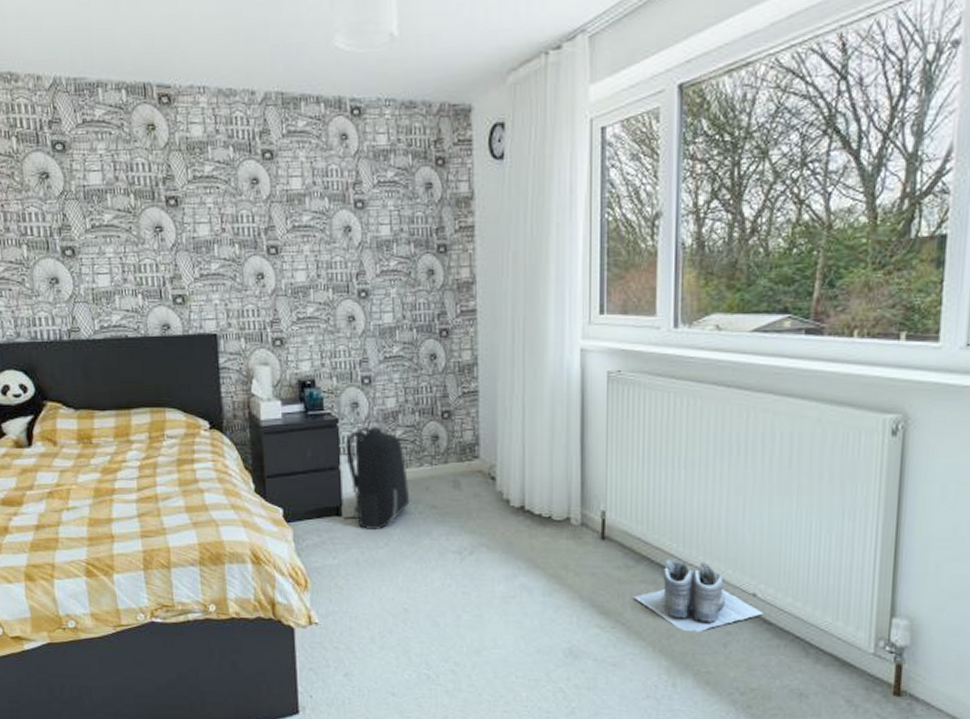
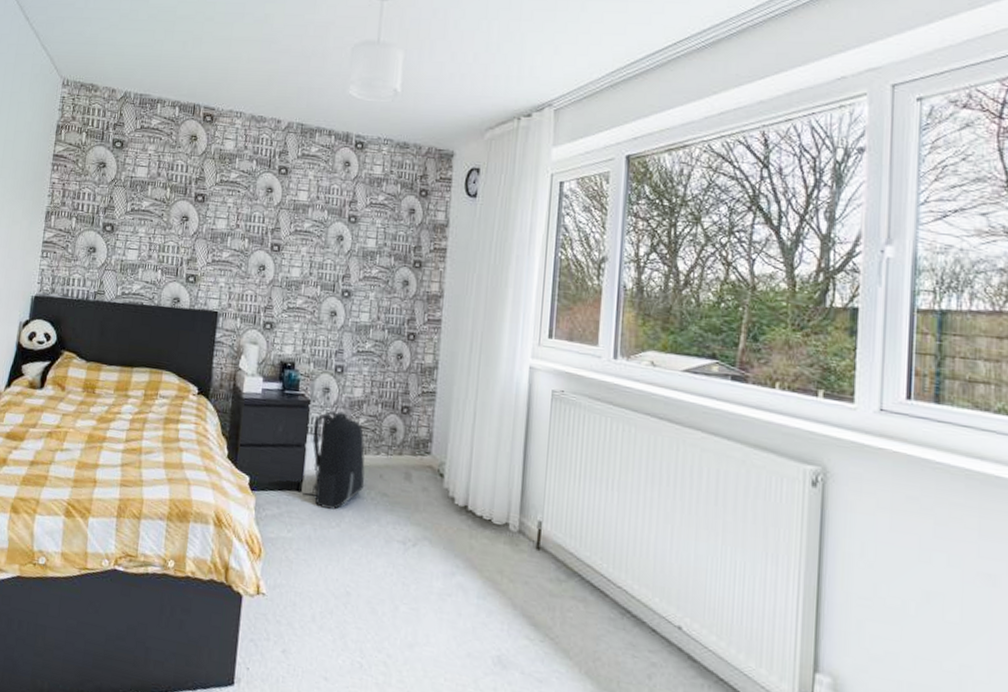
boots: present [634,559,763,633] -> none [563,578,688,660]

